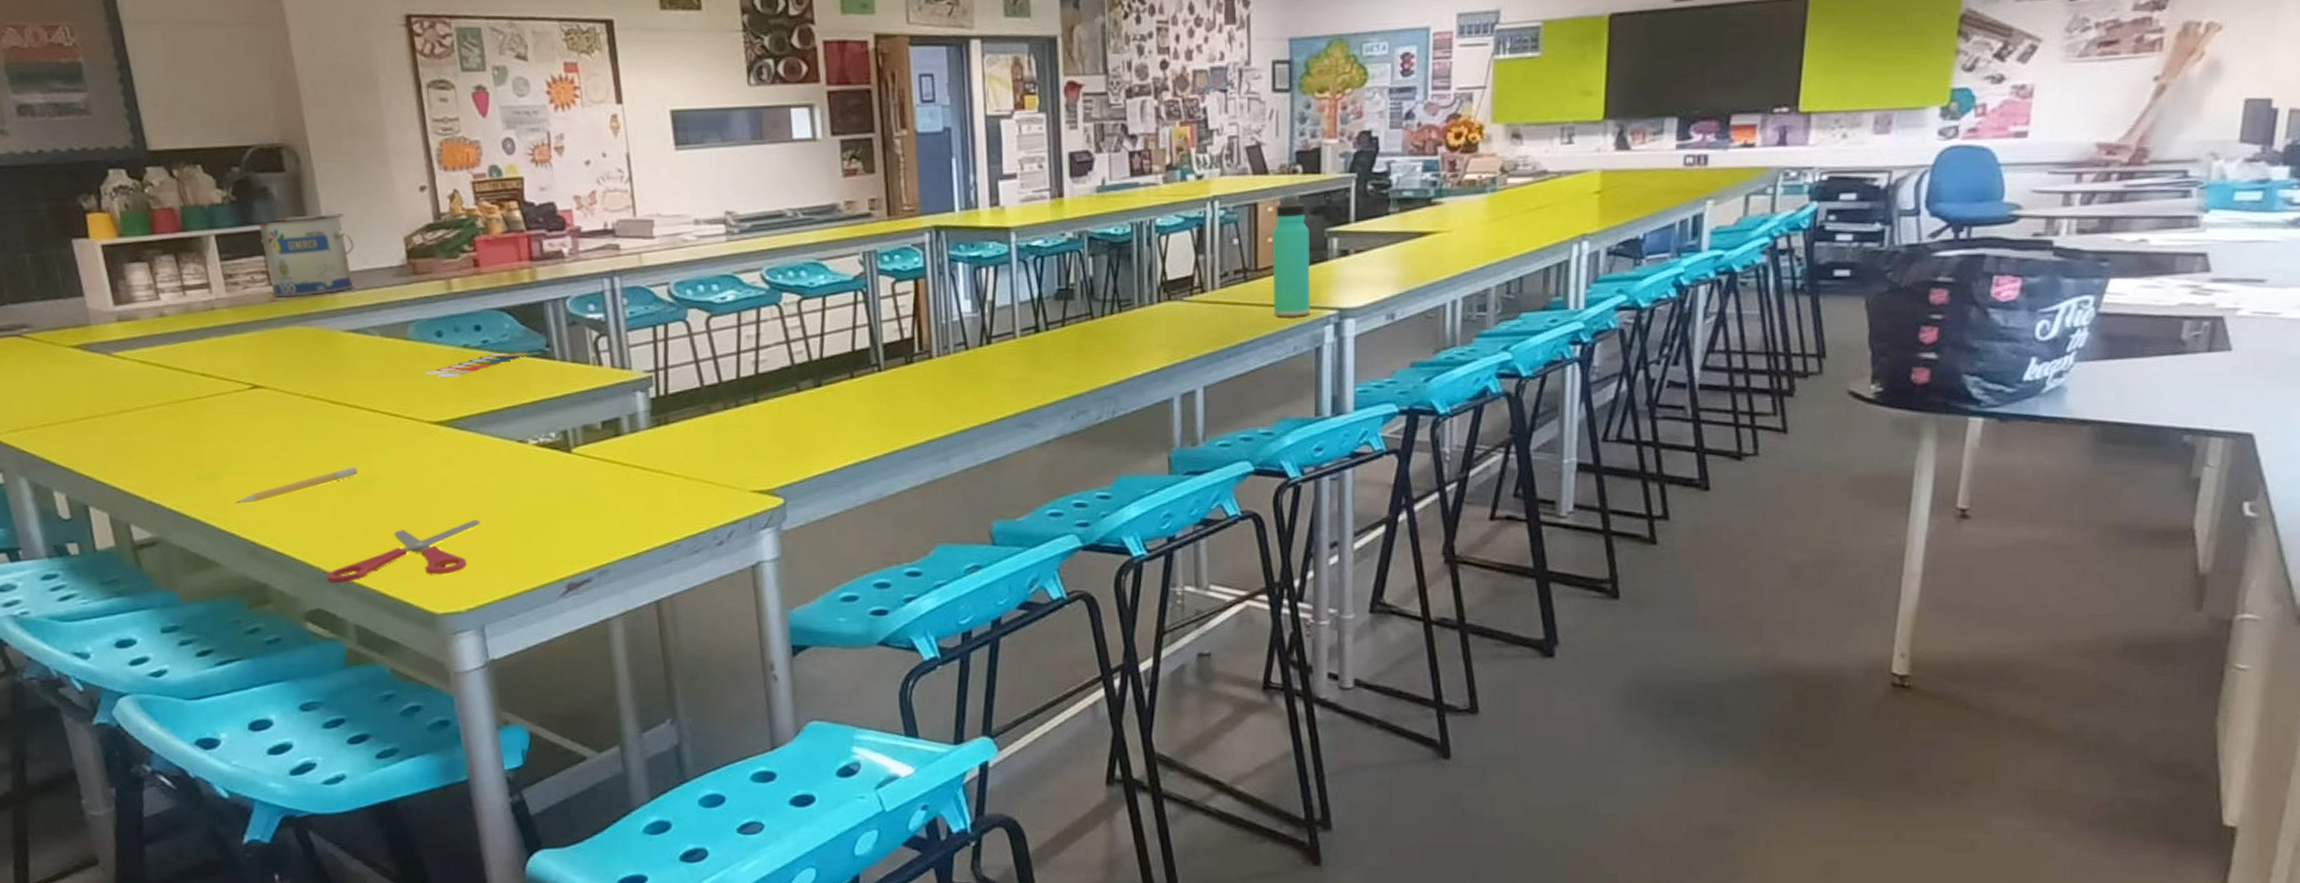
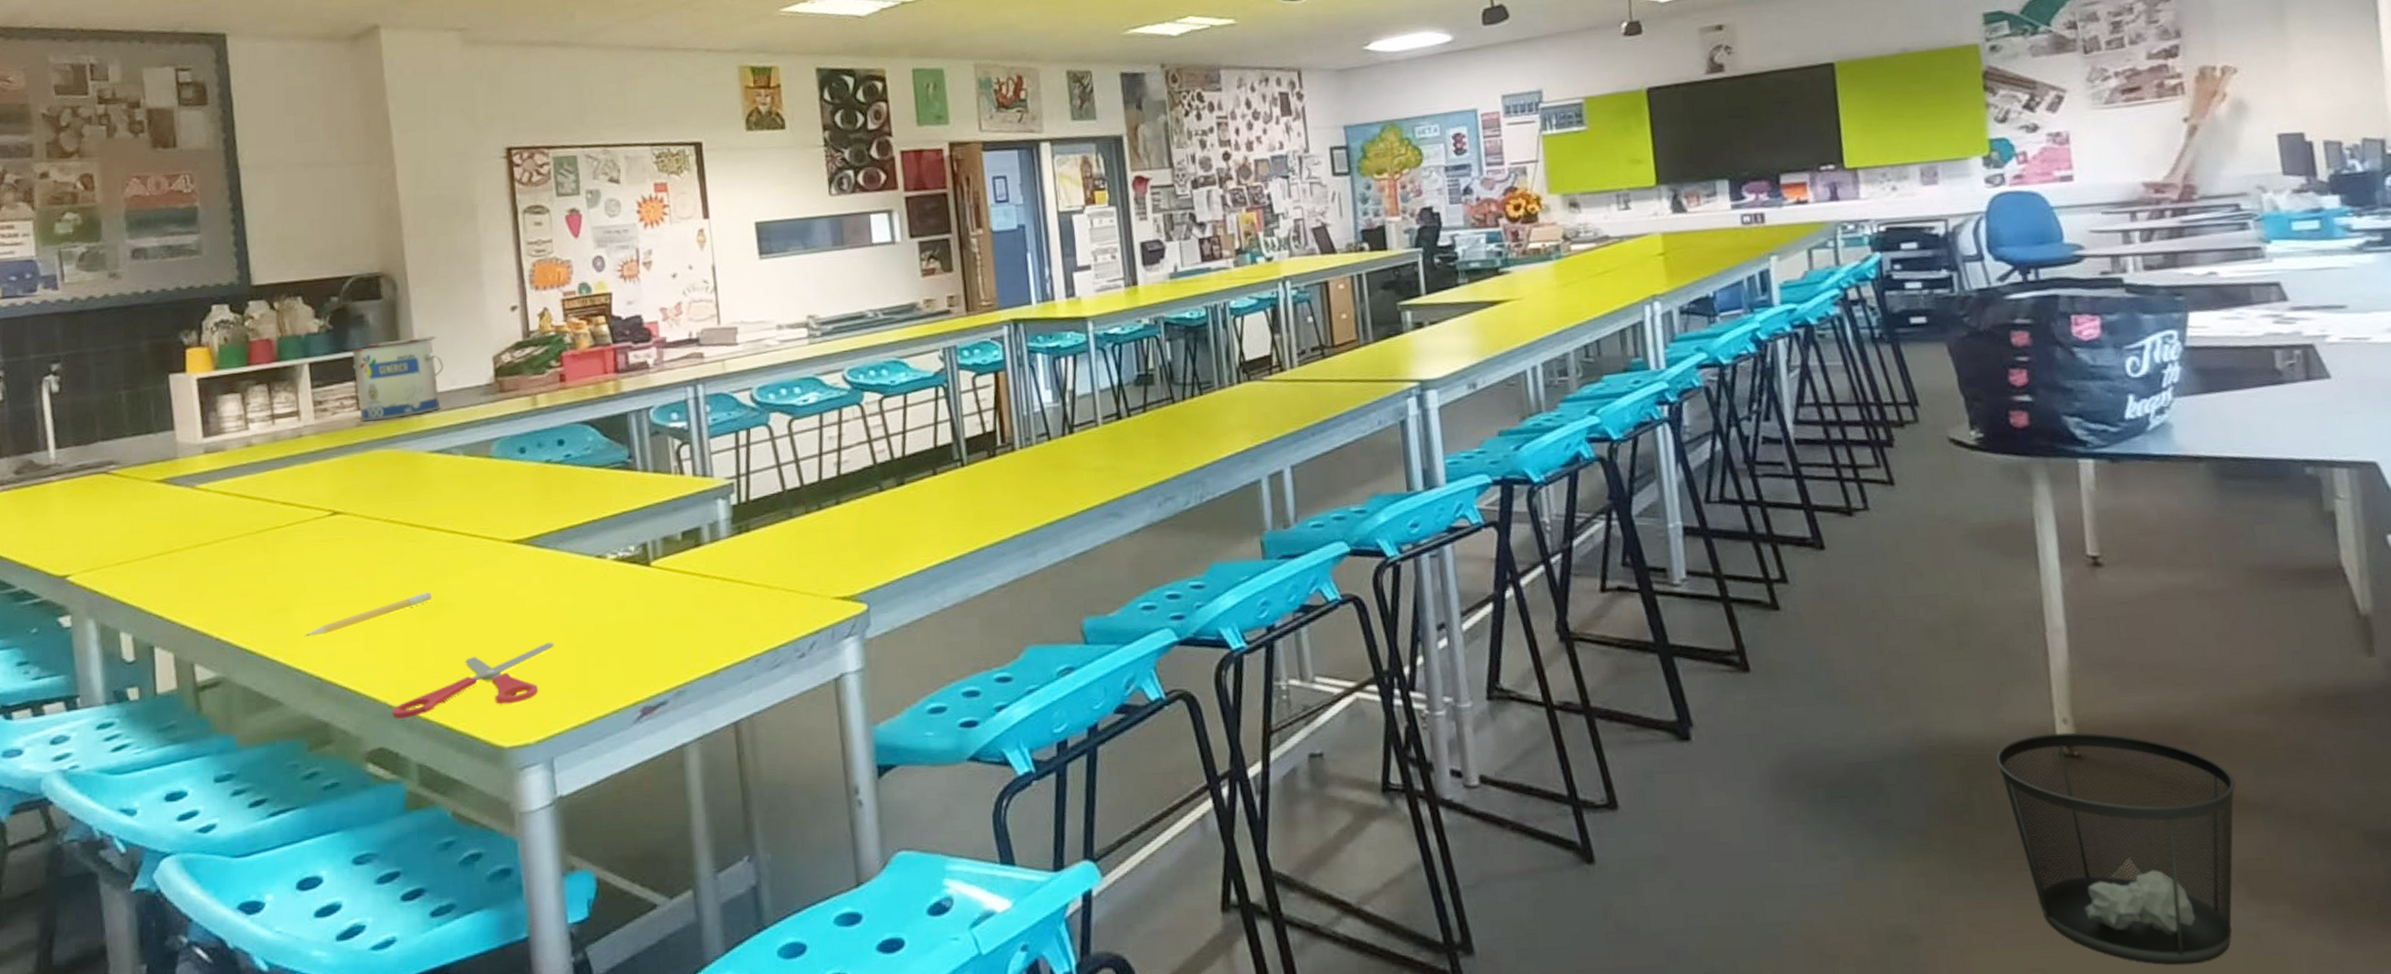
paint palette: present [424,352,529,379] -> none [505,464,611,496]
thermos bottle: present [1272,193,1310,317] -> none [1345,270,1391,392]
waste bin: none [1832,665,2046,865] -> present [1995,732,2236,966]

